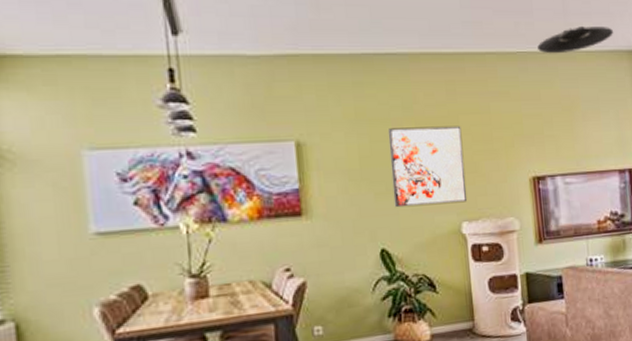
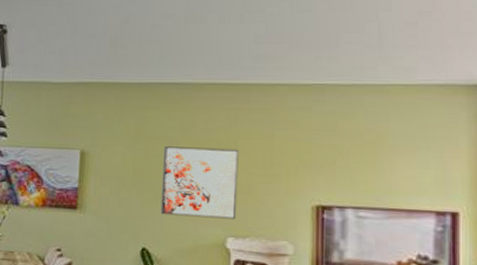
ceiling light: present [537,26,613,54] -> none [340,59,447,87]

